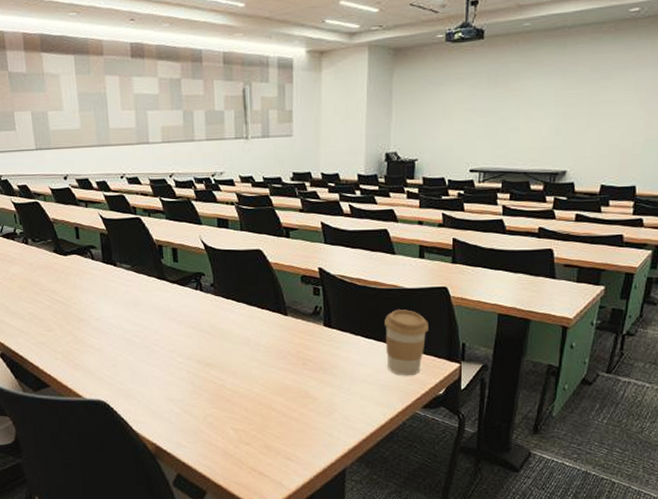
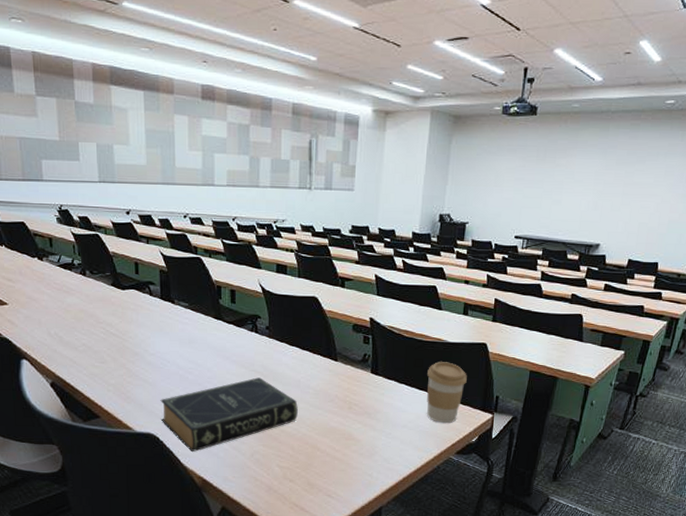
book: none [108,337,250,417] -> present [160,377,298,452]

